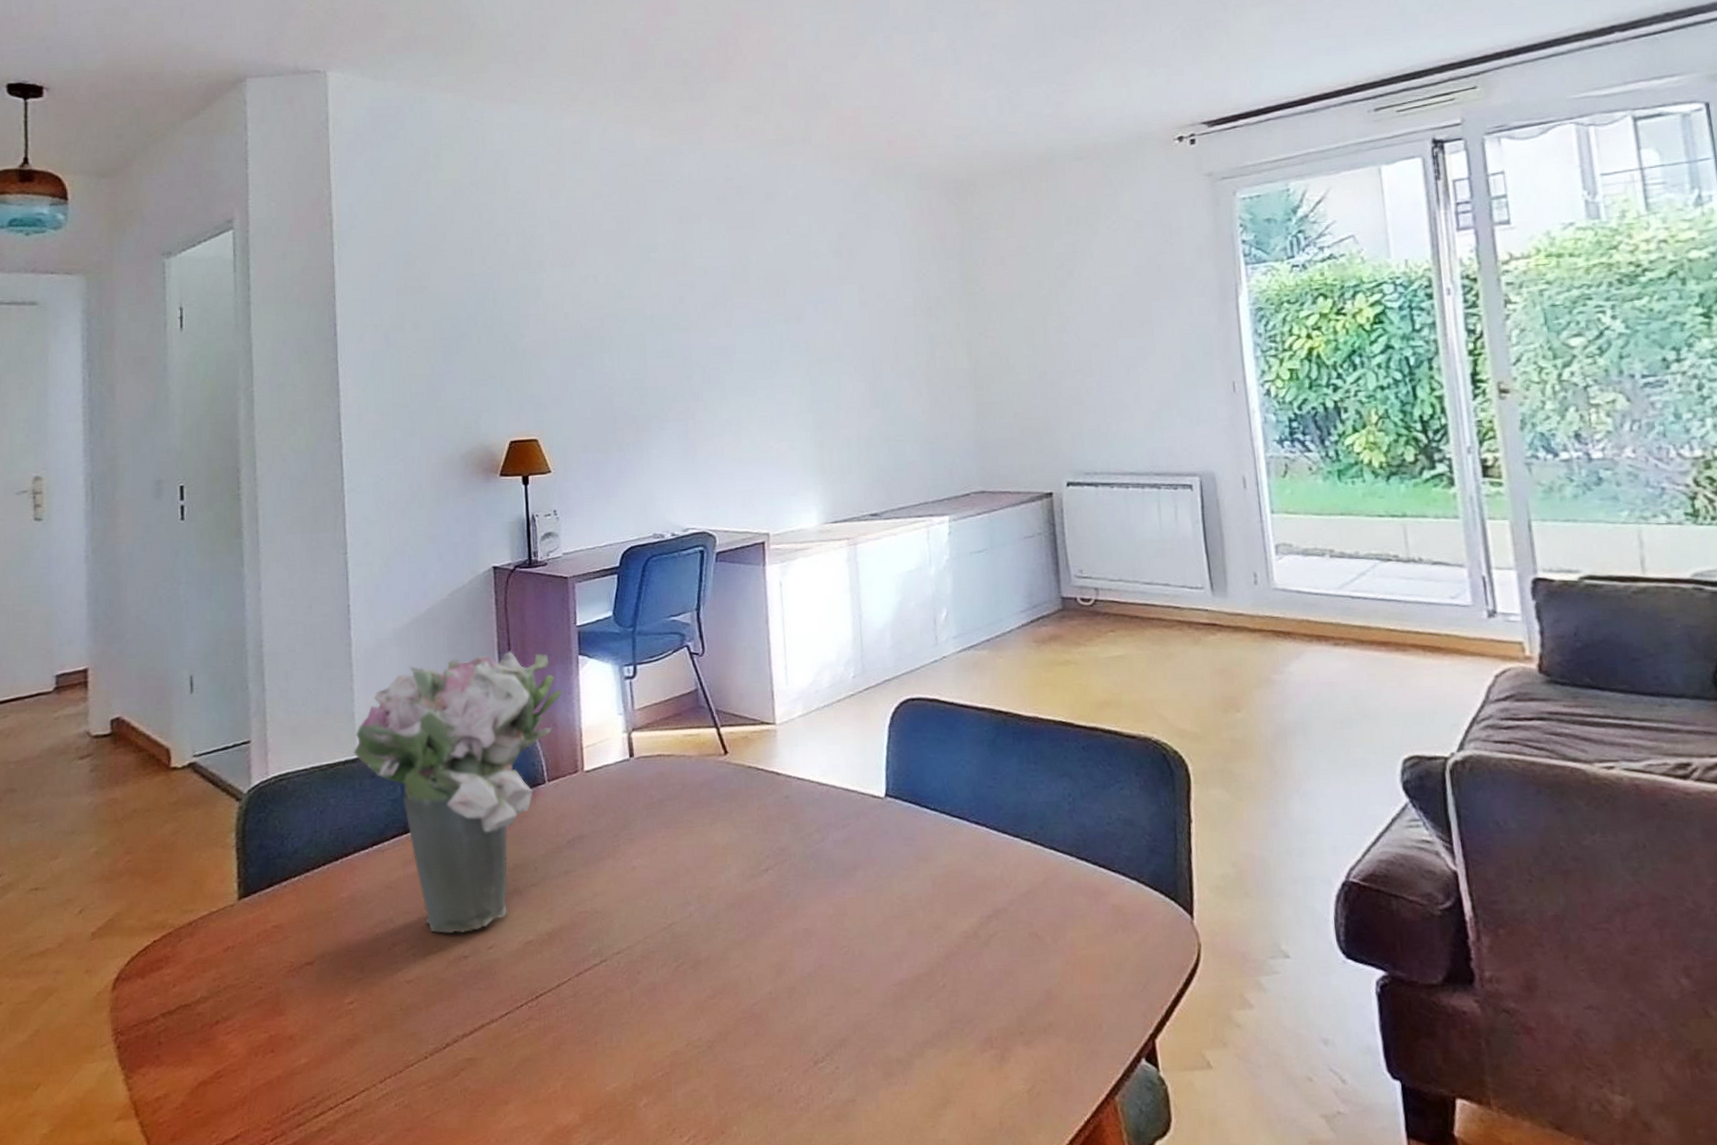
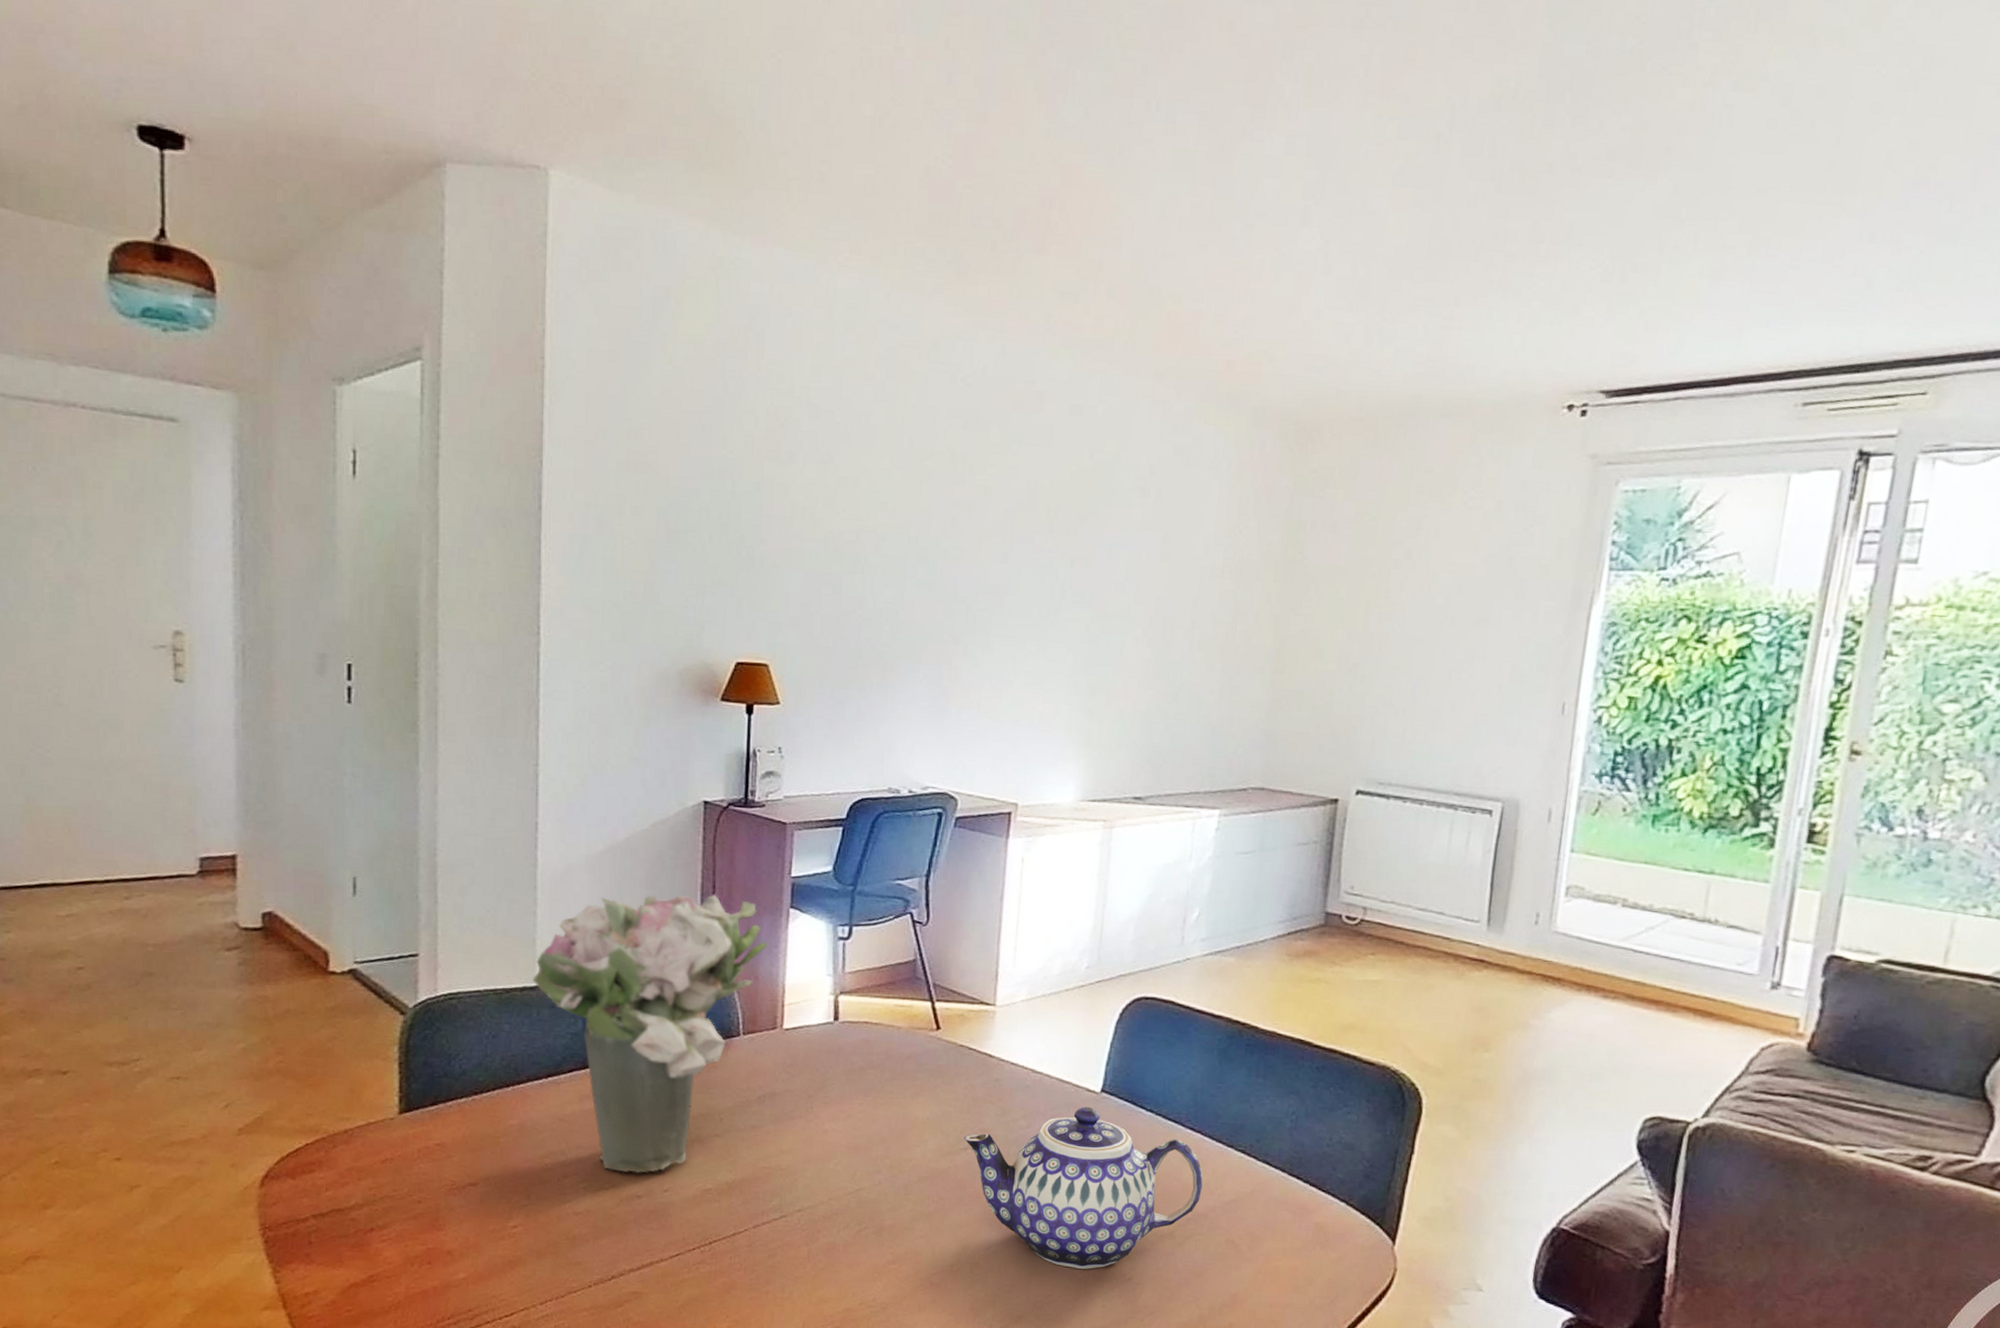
teapot: none [763,813,997,982] -> present [963,1106,1203,1270]

